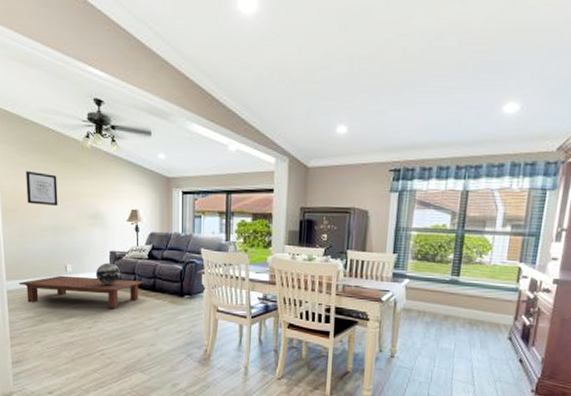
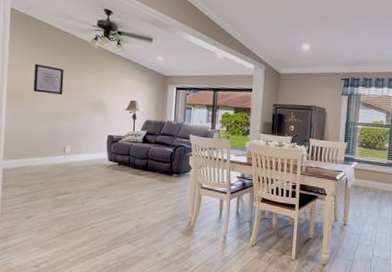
coffee table: present [19,275,144,309] -> none [16,155,137,186]
decorative globe: present [95,263,121,286] -> none [92,145,117,165]

